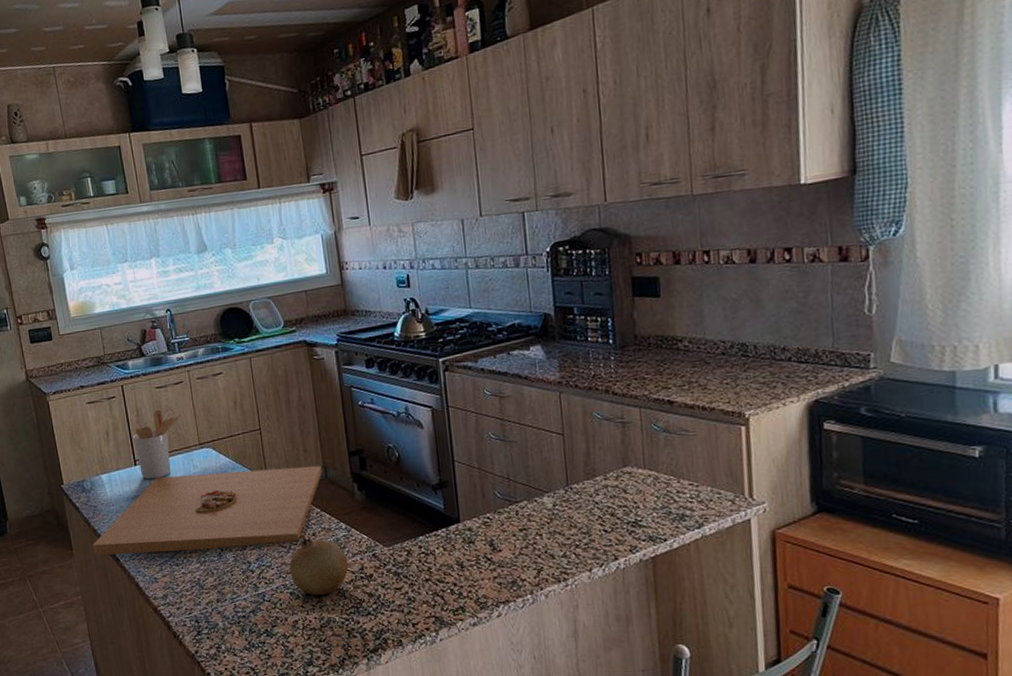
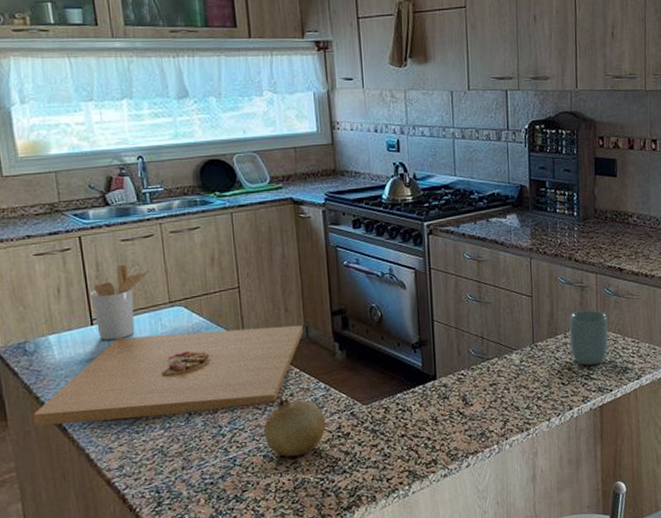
cup: none [609,448,659,512] -> present [569,310,609,366]

